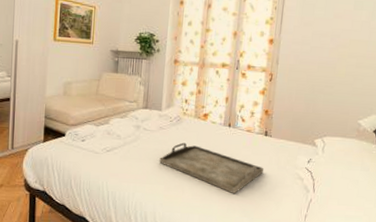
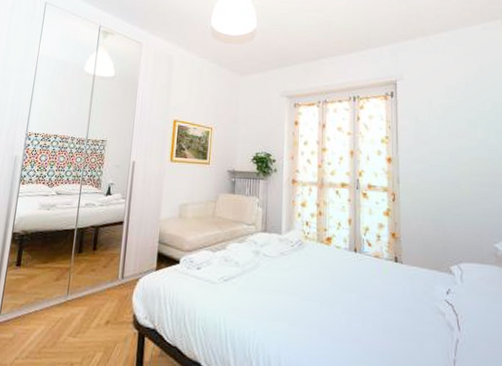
serving tray: present [159,142,264,194] -> none [282,270,399,333]

